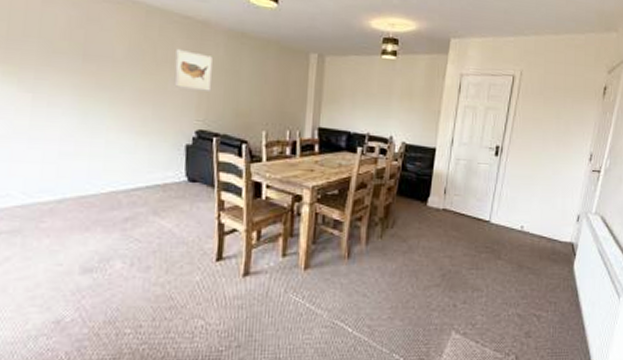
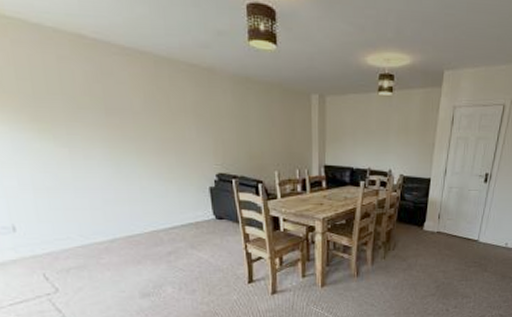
wall art: present [174,48,213,92] -> none [188,97,225,137]

